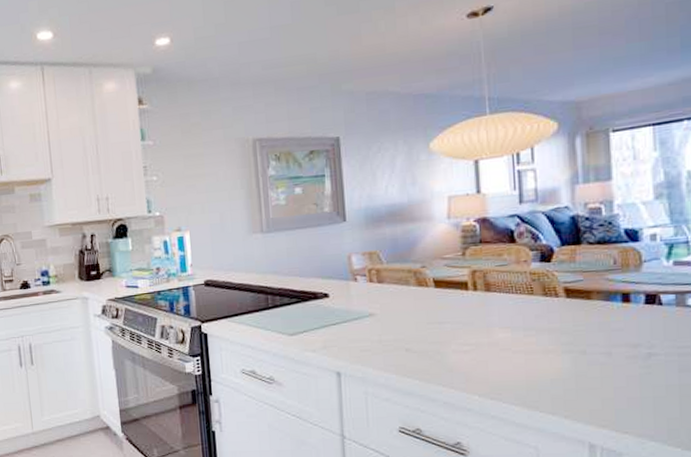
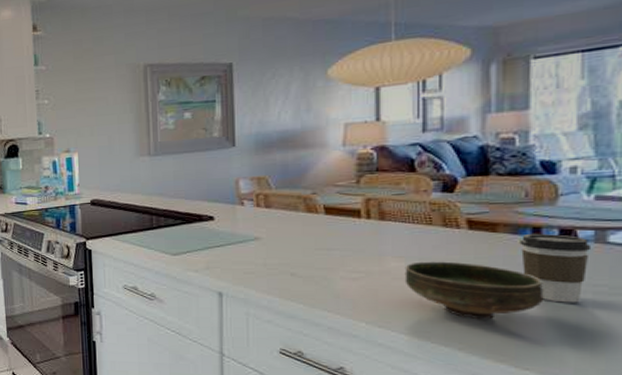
bowl: none [511,330,637,387] -> present [405,261,545,320]
coffee cup: none [612,299,674,366] -> present [519,233,592,303]

